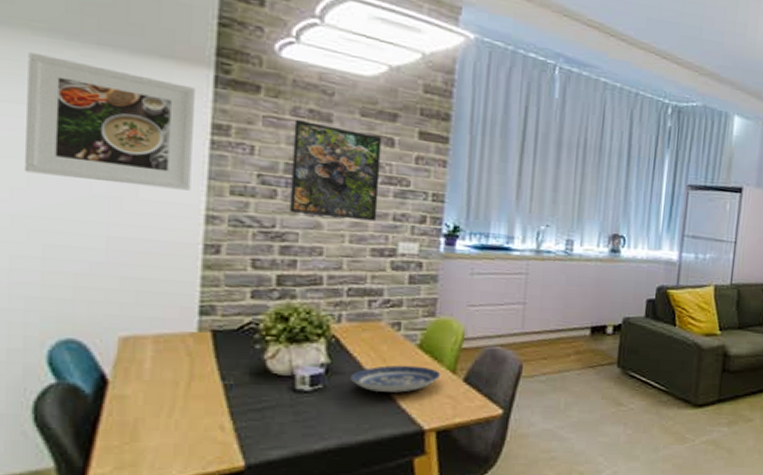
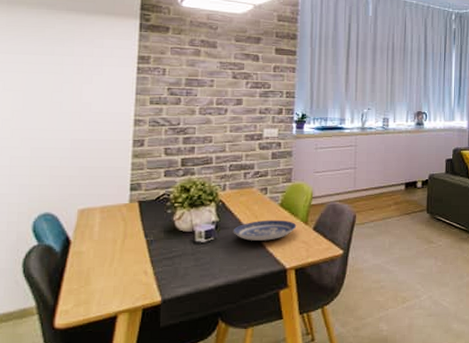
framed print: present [23,52,197,191] -> none [20,19,128,103]
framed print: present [290,120,382,222] -> none [189,48,250,115]

